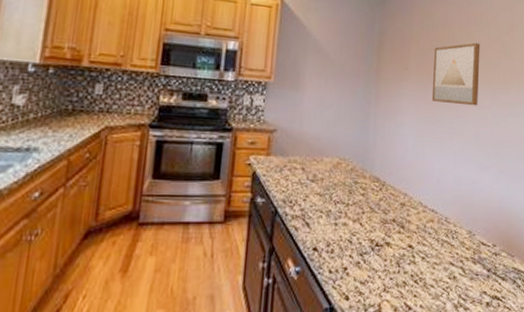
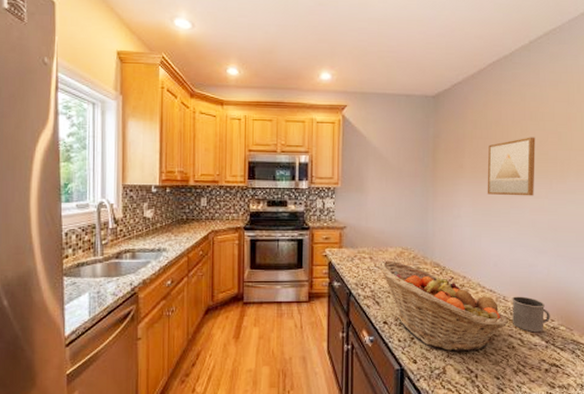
fruit basket: none [311,172,450,285] -> present [378,260,508,352]
mug: none [454,217,492,260] -> present [512,296,550,333]

